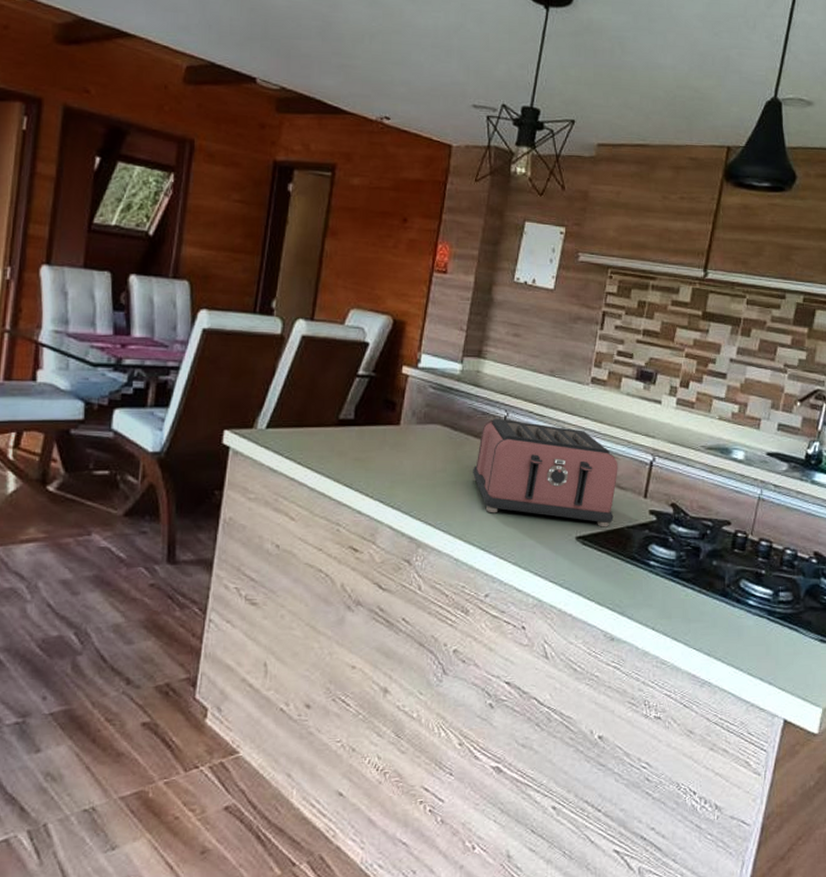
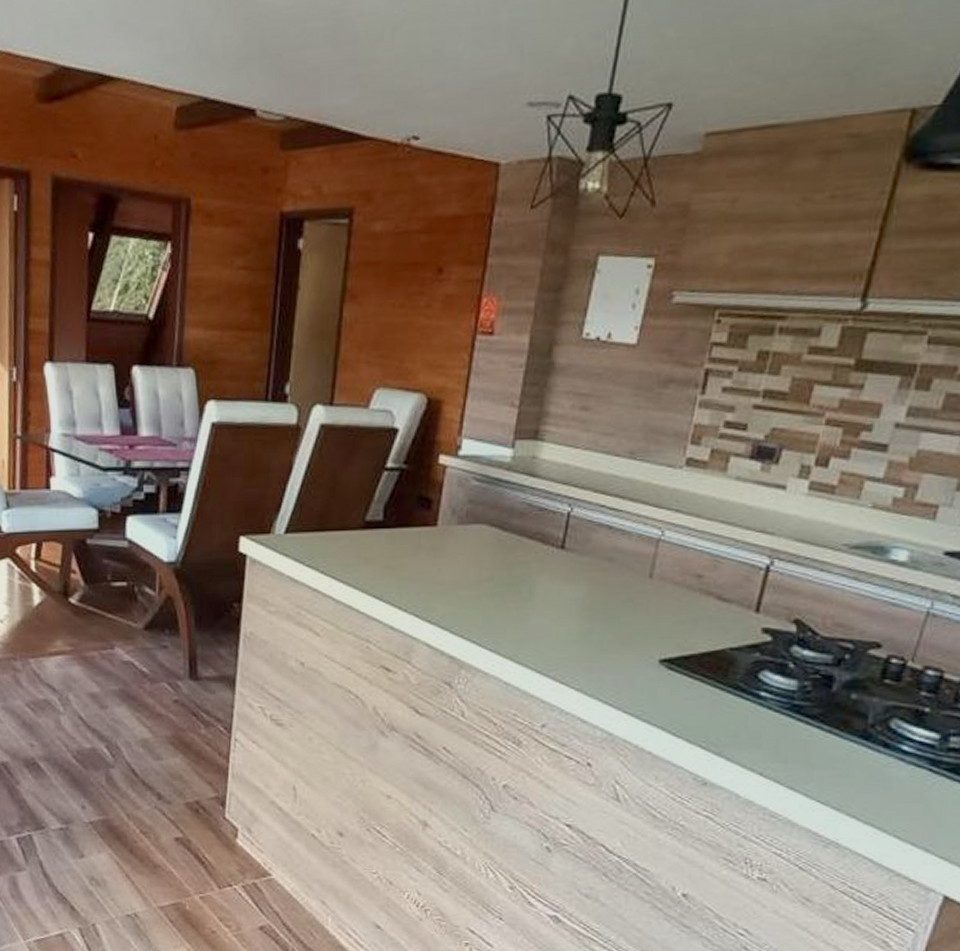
toaster: present [473,418,618,527] -> none [527,514,720,649]

